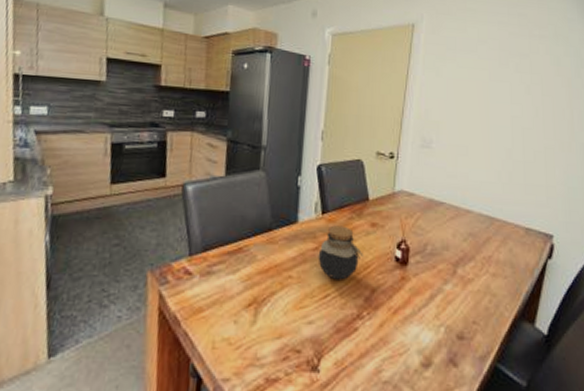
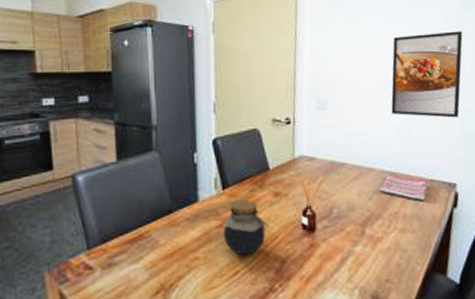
dish towel: none [475,218,524,249] -> present [379,174,428,202]
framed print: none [494,84,574,170] -> present [391,31,463,118]

